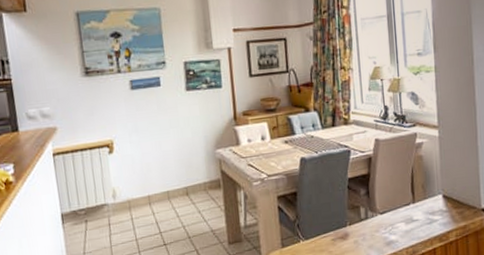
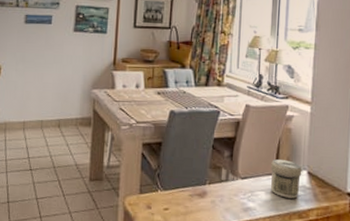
jar: none [407,187,438,225] -> present [271,159,302,199]

